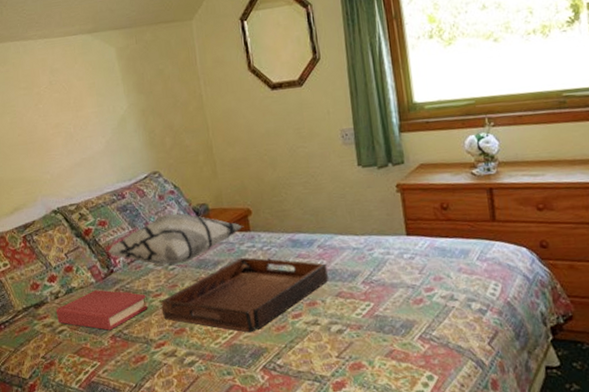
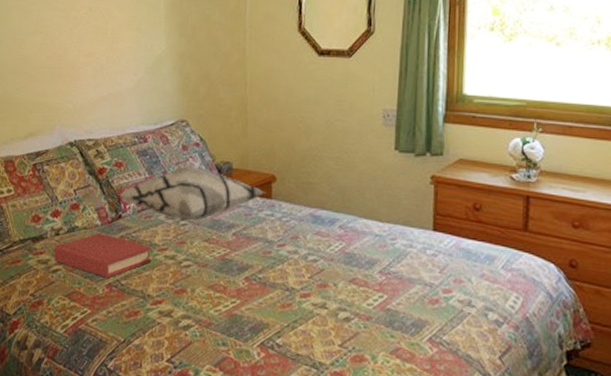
serving tray: present [161,257,328,333] -> none [165,224,345,305]

